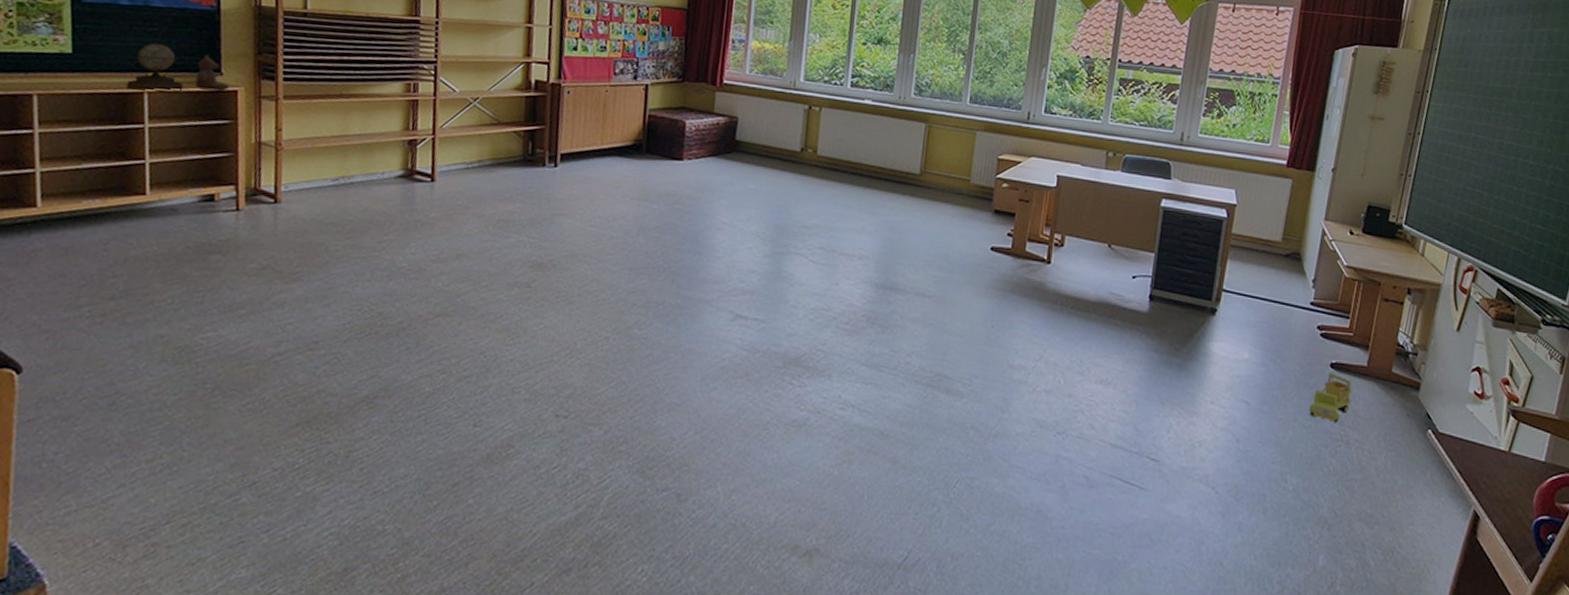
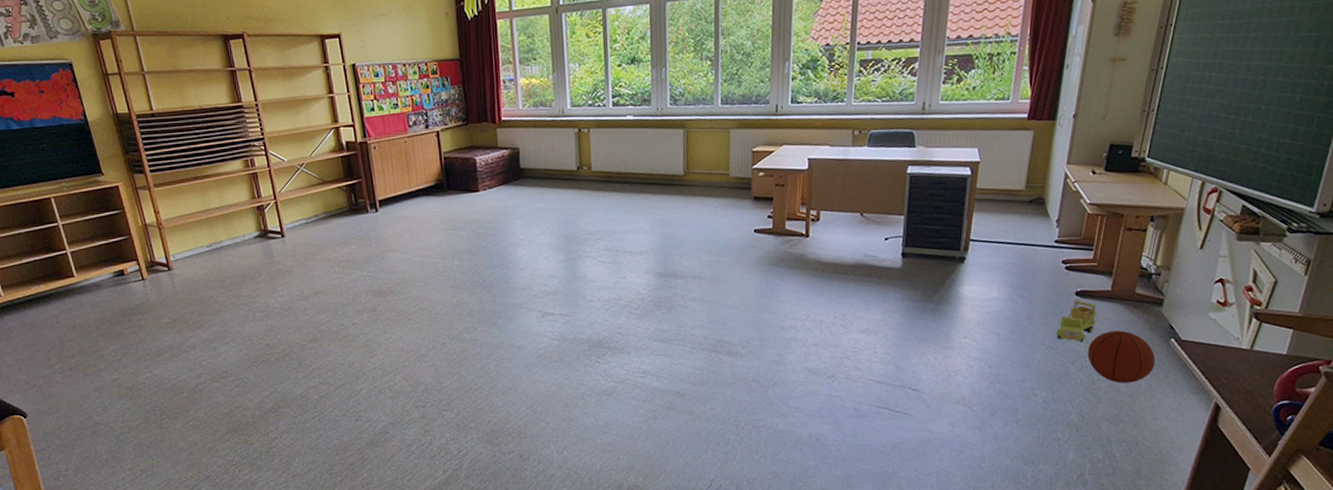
globe: present [126,43,184,92] -> none [34,156,78,197]
stuffed bear: present [195,55,230,91] -> none [83,160,112,190]
basketball: none [1341,413,1412,477] -> present [1087,330,1155,383]

